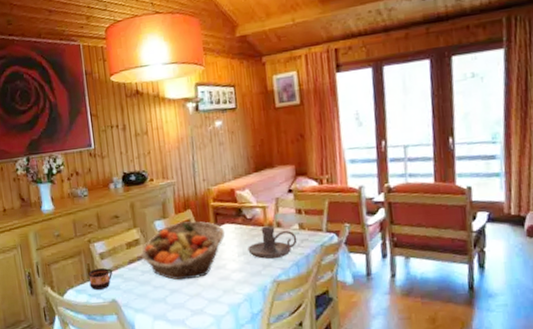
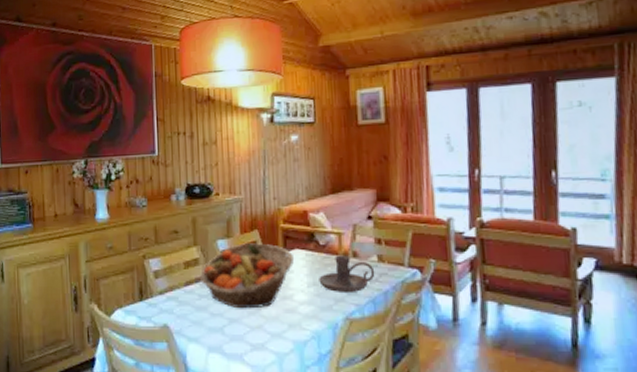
cup: present [88,267,112,291] -> none [140,287,166,313]

